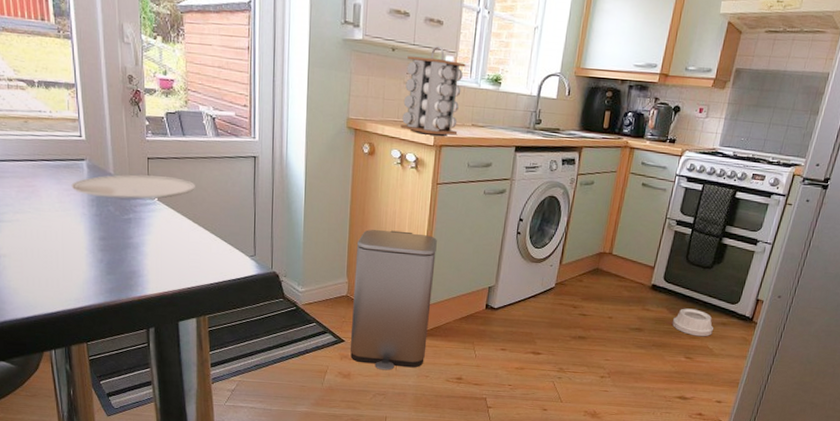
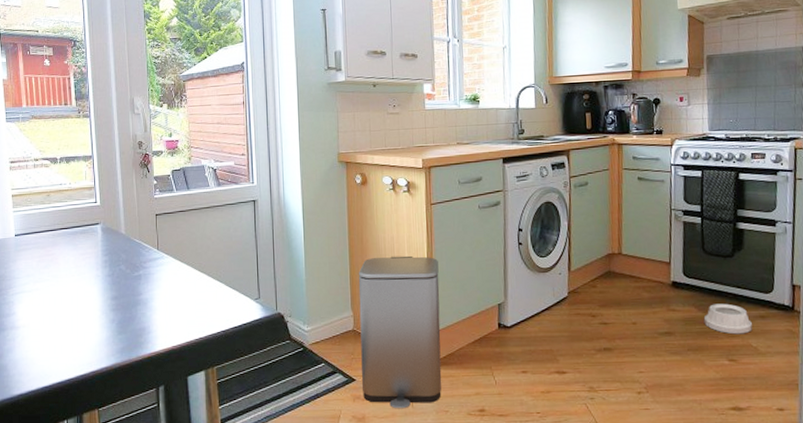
plate: present [71,174,195,201] -> none [87,230,200,258]
spice rack: present [400,46,466,136] -> none [388,76,445,159]

